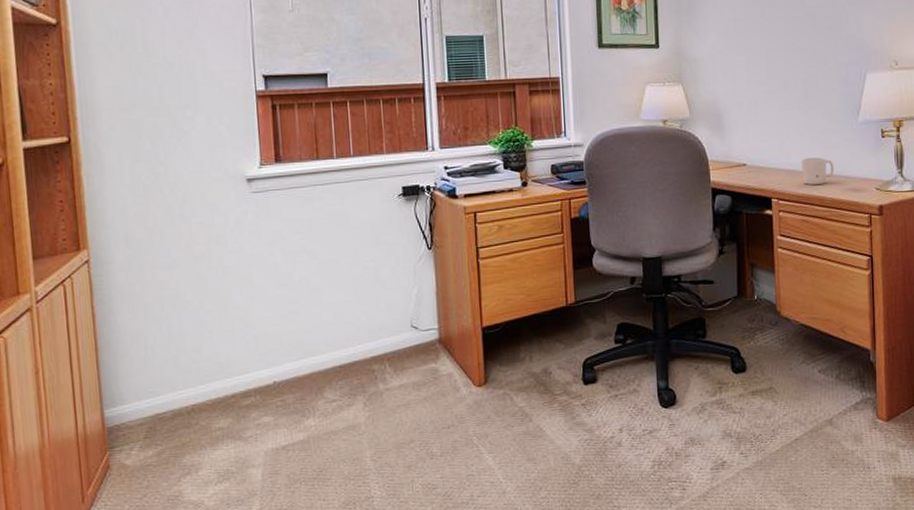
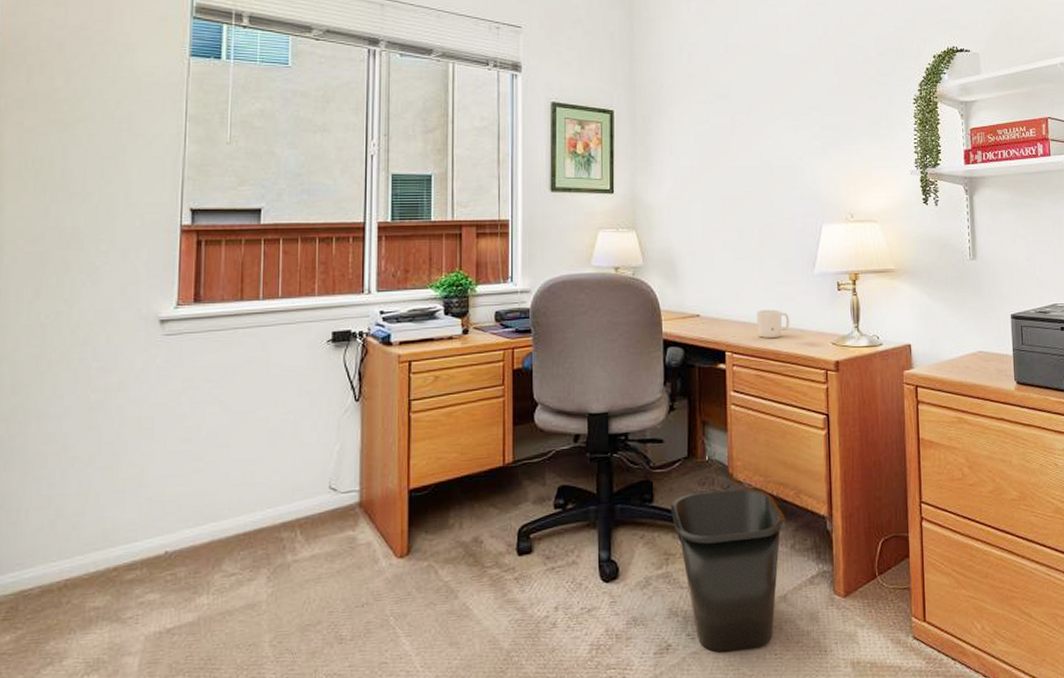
waste bin: none [723,324,831,469] -> present [671,488,786,653]

